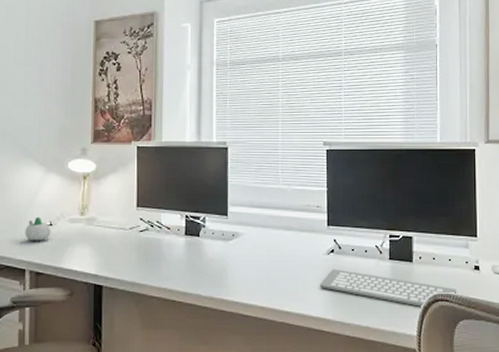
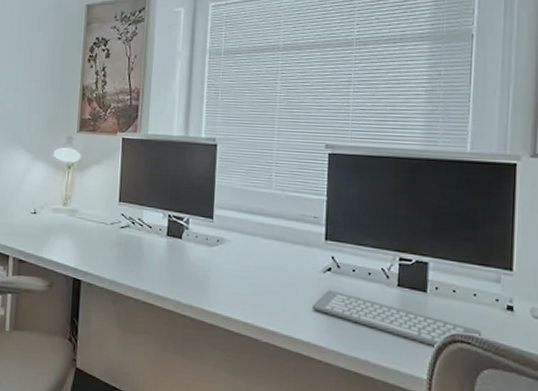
succulent planter: present [25,216,51,241] -> none [10,203,35,229]

